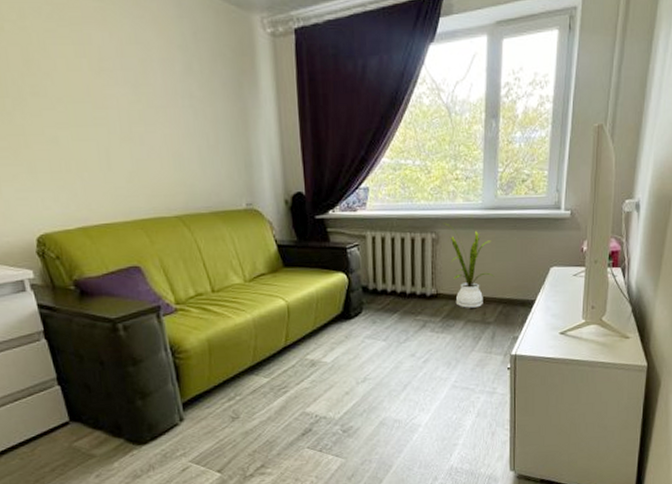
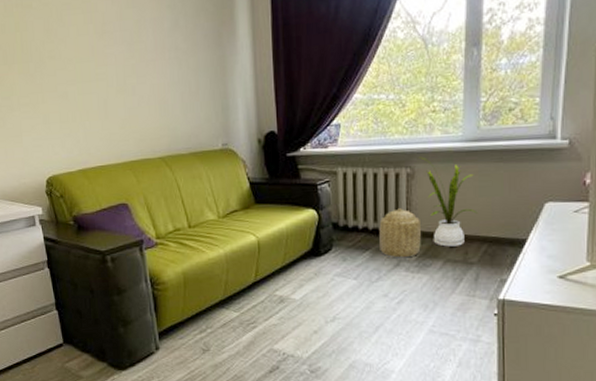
basket: none [406,272,445,319] -> present [379,208,421,257]

